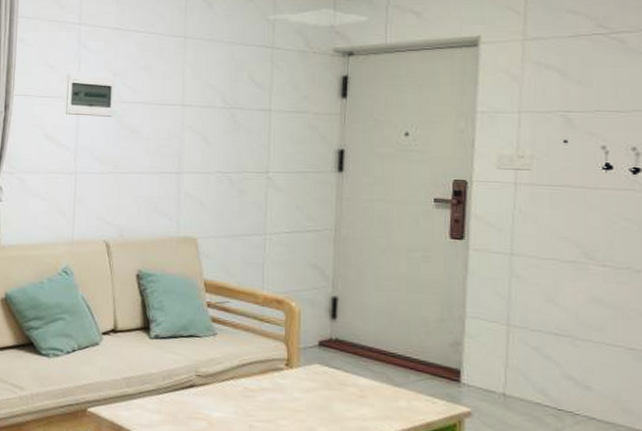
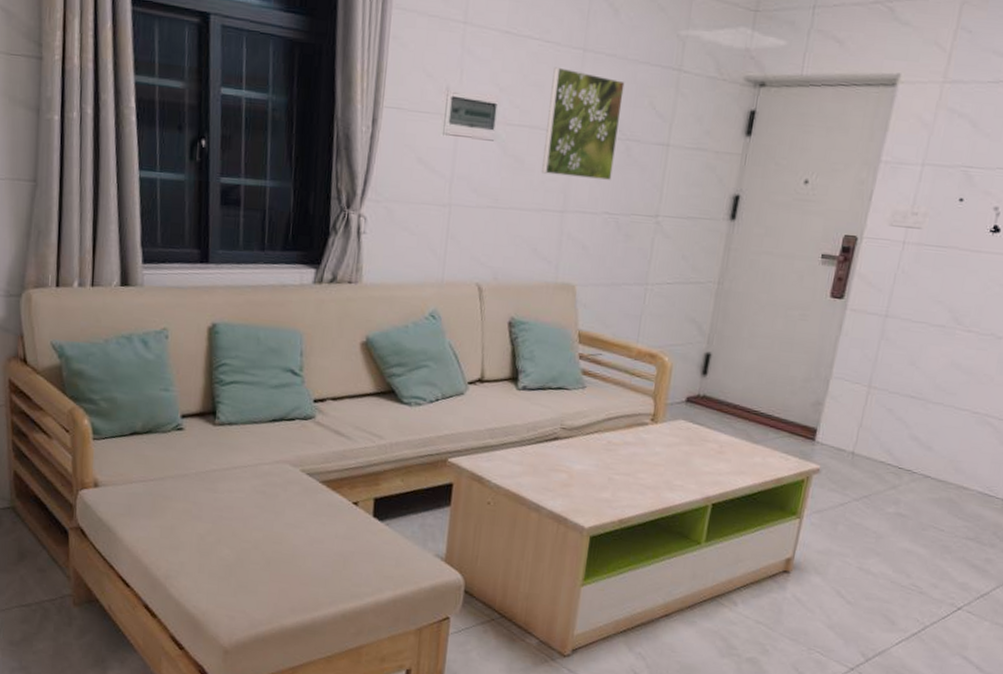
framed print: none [156,53,224,144] -> present [542,67,625,181]

